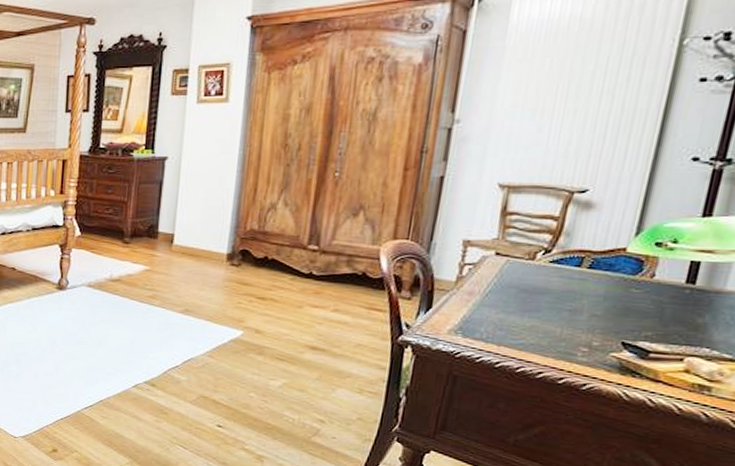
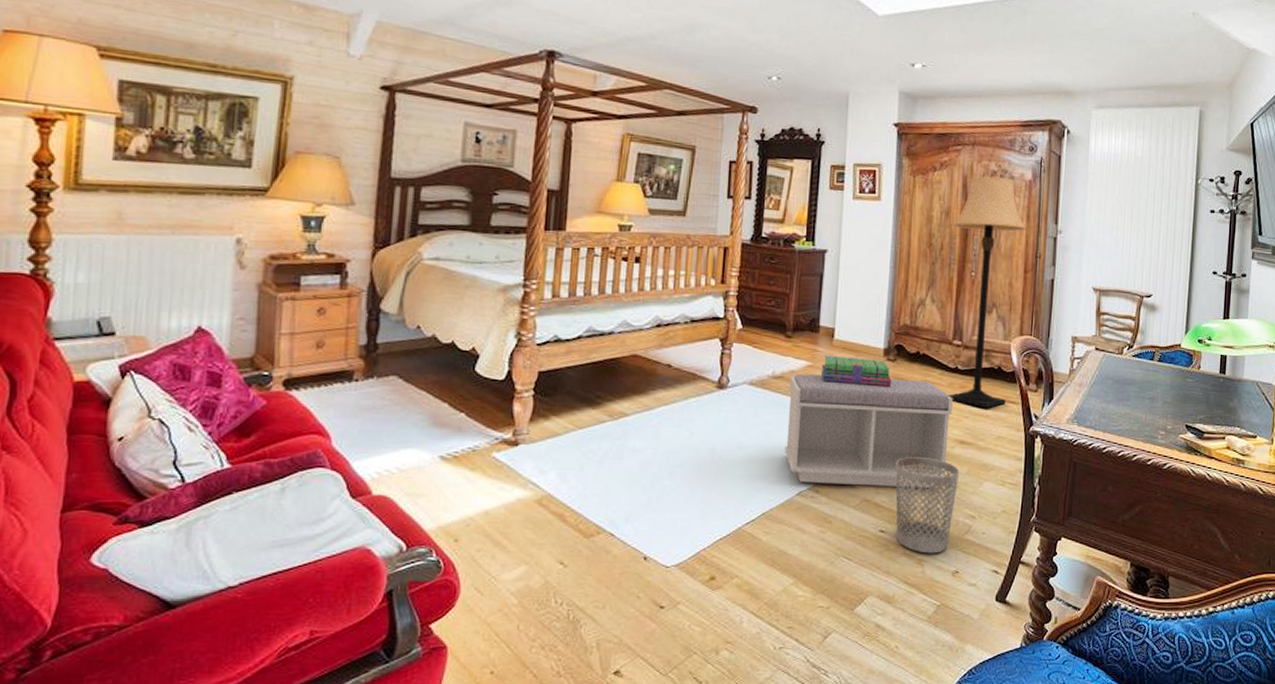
bench: none [121,277,305,391] -> present [784,374,953,489]
stack of books: none [158,260,235,292] -> present [820,355,892,388]
wastebasket: none [234,358,308,452] -> present [895,456,959,554]
lamp: none [299,63,411,316] -> present [948,176,1027,409]

